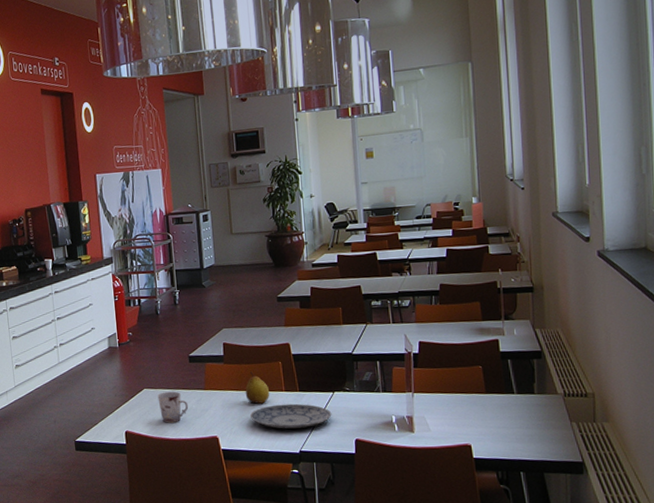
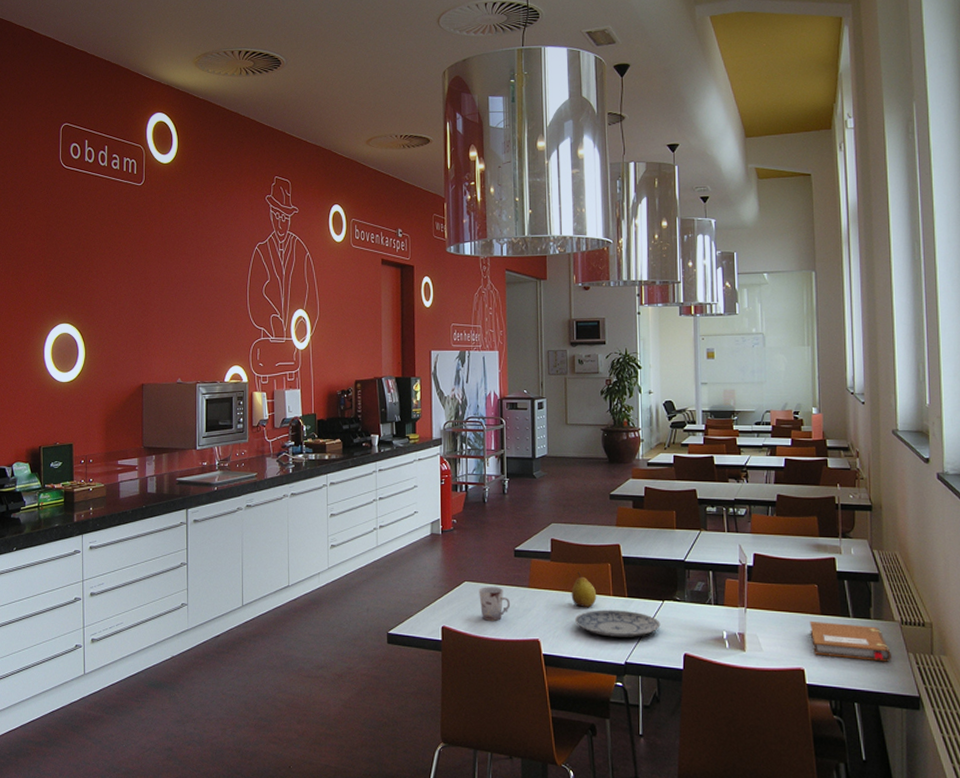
notebook: none [475,399,555,433] -> present [810,620,891,662]

